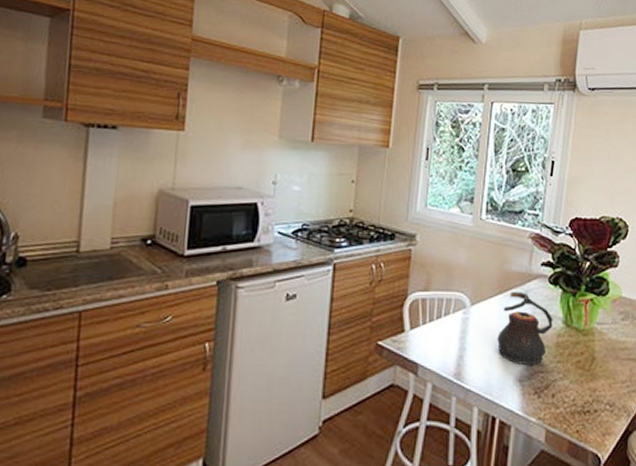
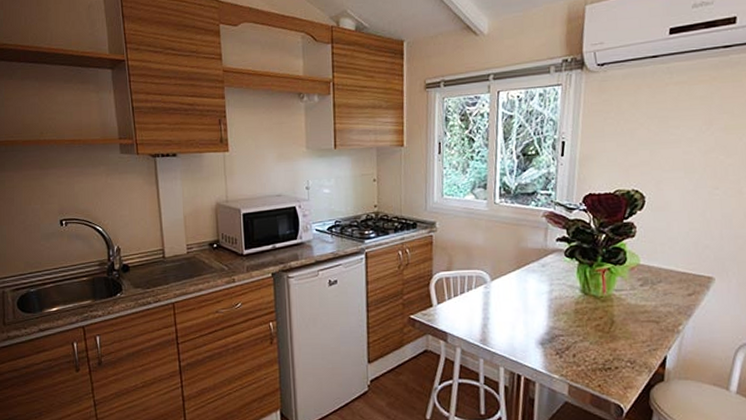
teapot: present [497,292,553,366] -> none [518,266,571,331]

